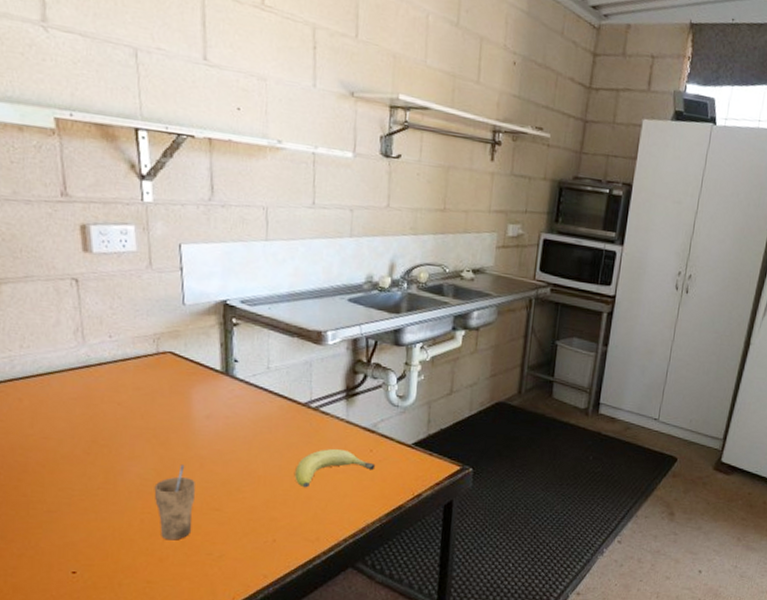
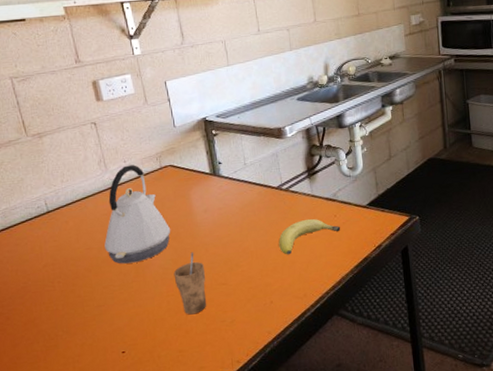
kettle: none [67,341,159,466] -> present [104,165,171,264]

